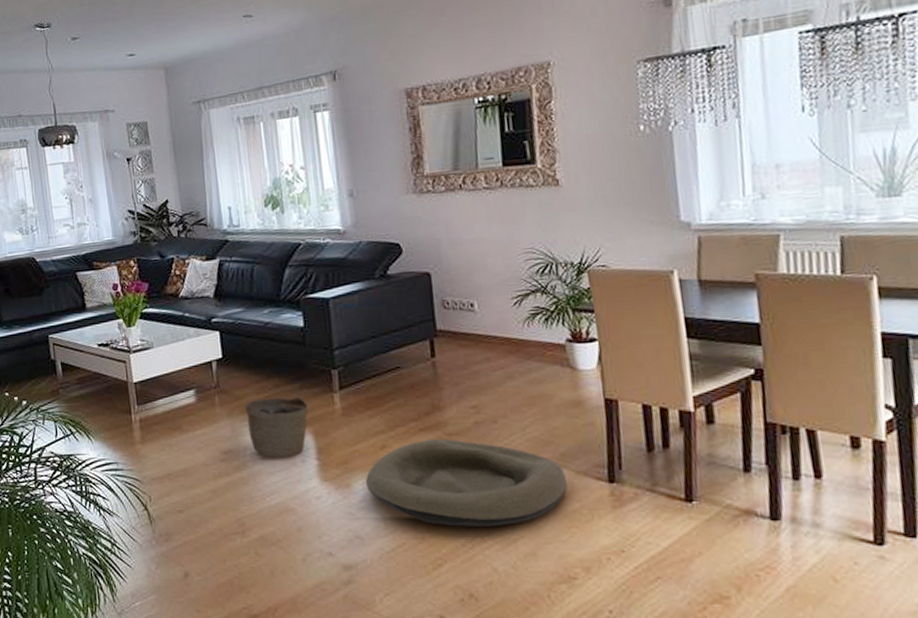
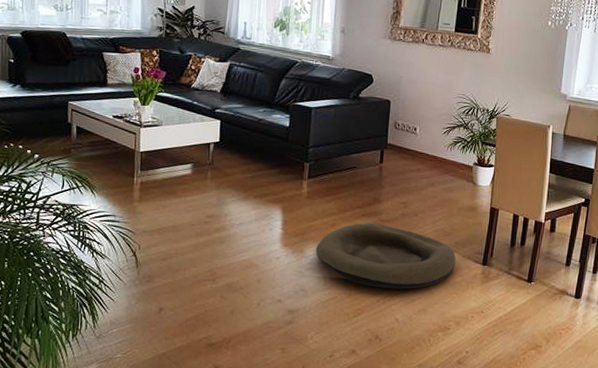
basket: present [244,397,310,457] -> none [231,177,283,225]

